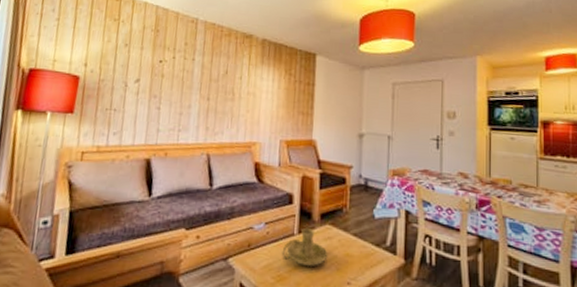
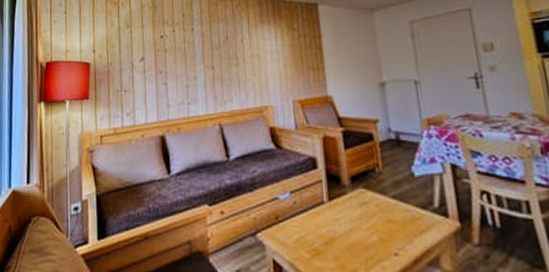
candle holder: present [281,228,328,267] -> none [313,194,367,238]

